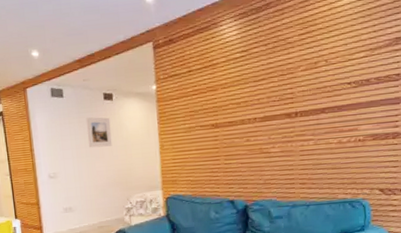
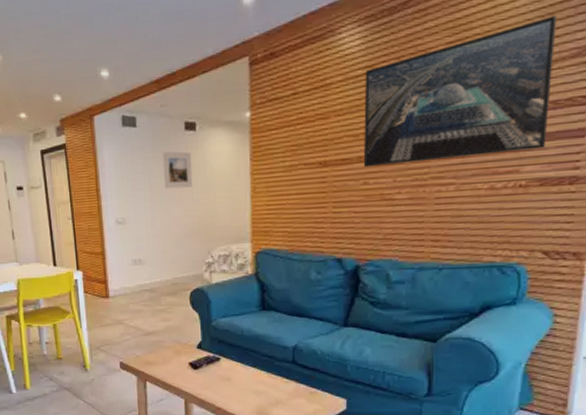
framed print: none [242,16,375,128] -> present [363,15,558,168]

